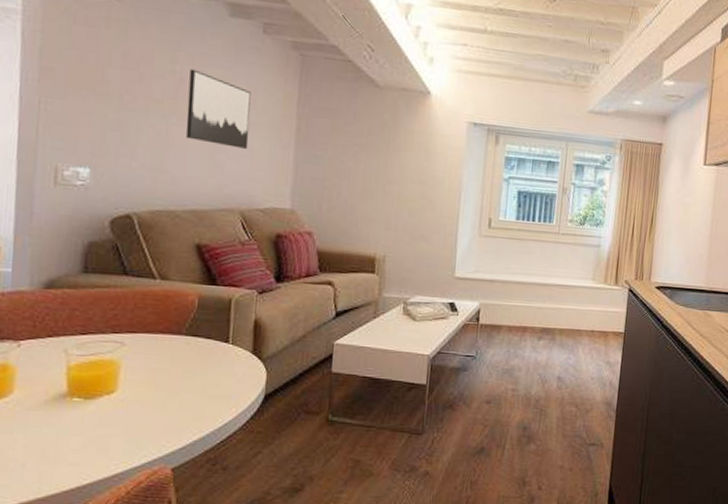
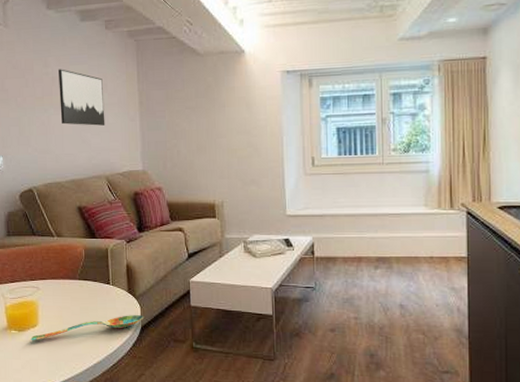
spoon: none [102,381,271,412] -> present [31,315,144,341]

